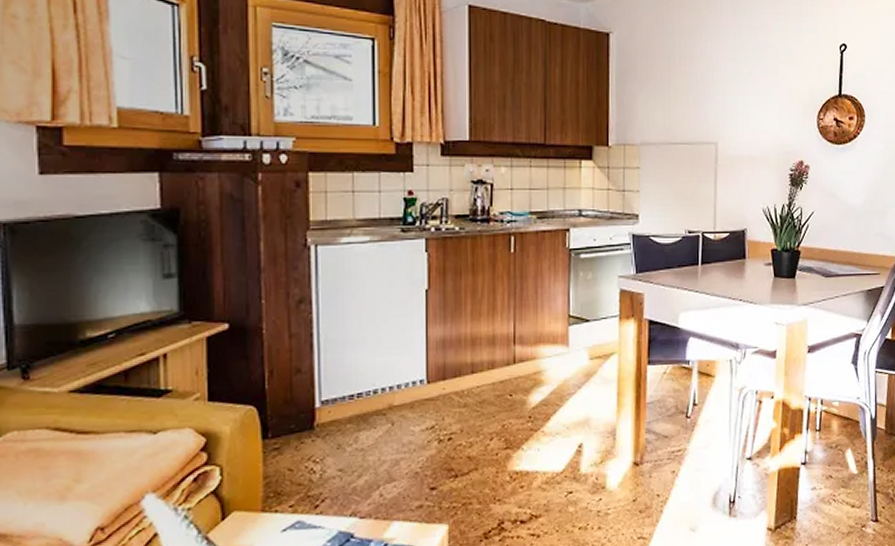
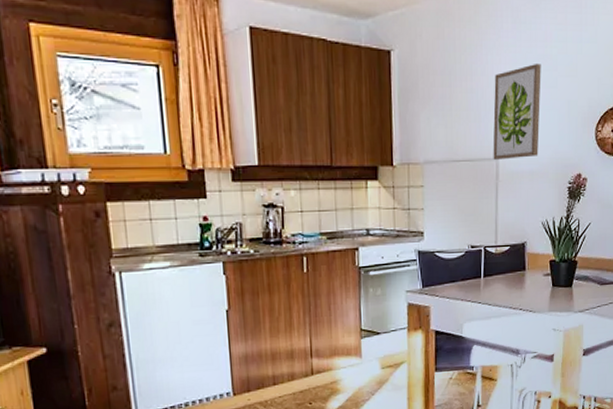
wall art: none [712,51,762,144] -> present [493,64,541,160]

